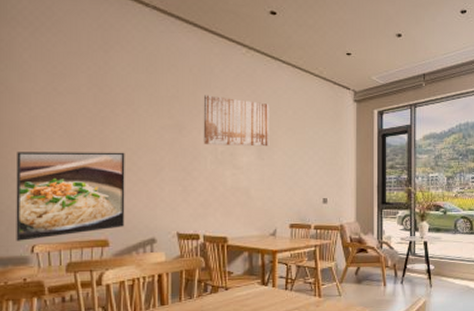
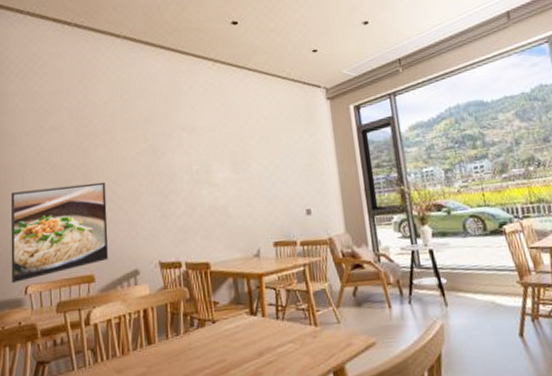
wall art: present [203,95,270,147] -> none [175,113,244,165]

